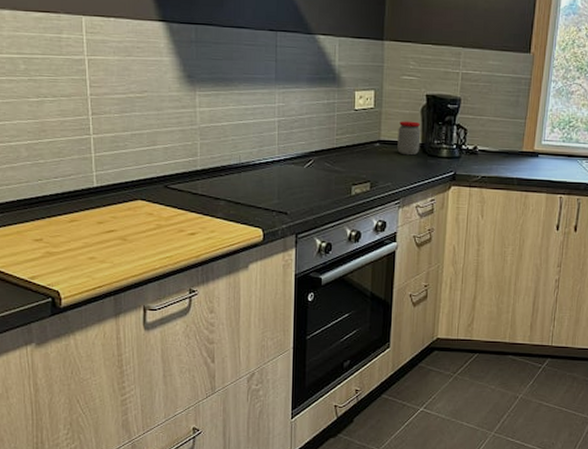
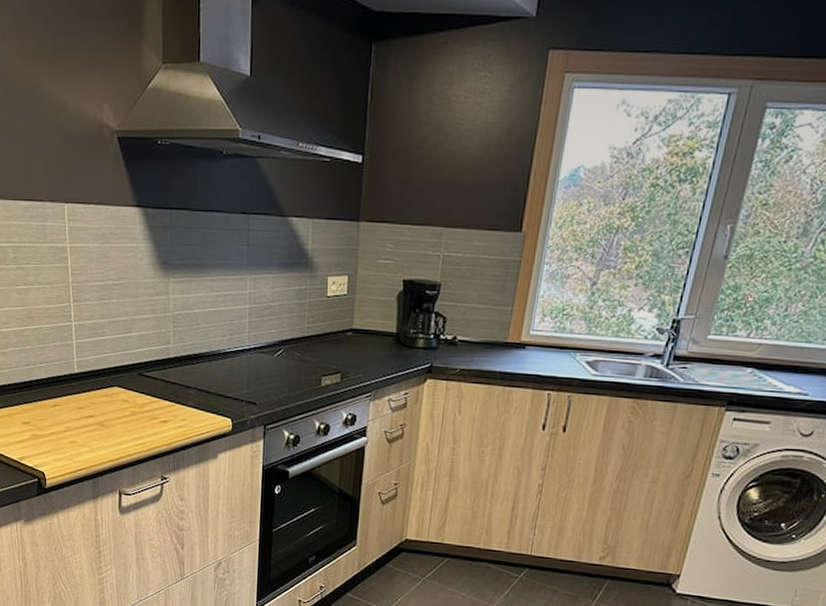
jar: present [397,121,421,156] -> none [370,308,396,346]

